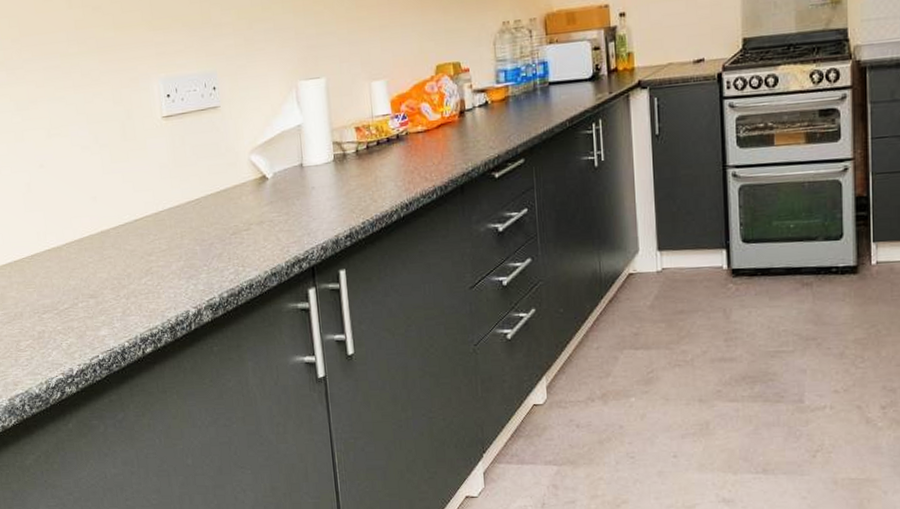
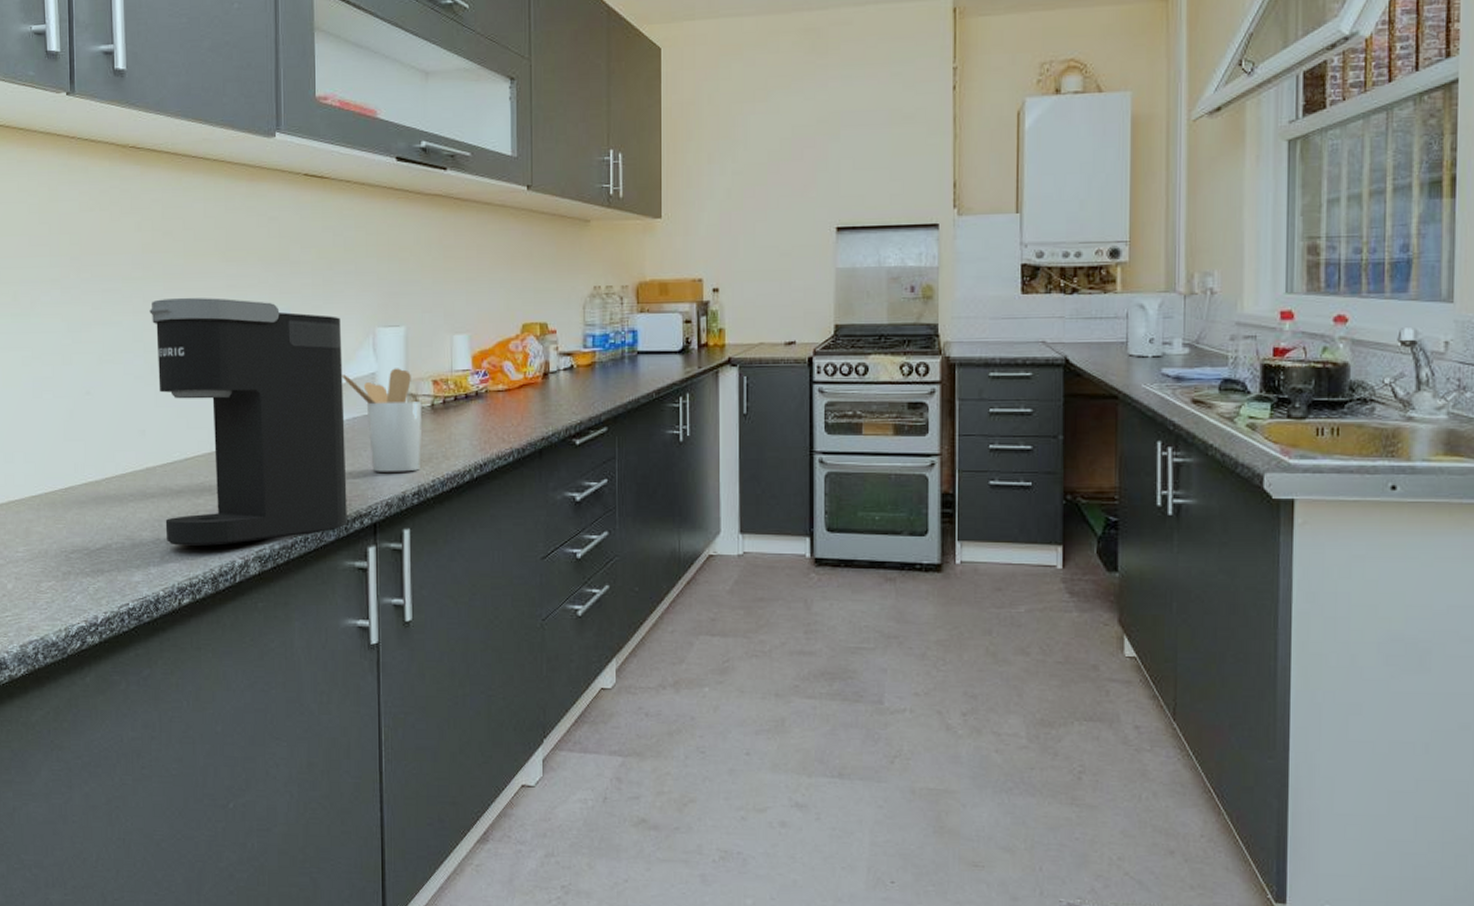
coffee maker: none [88,65,287,300] -> present [149,298,347,546]
utensil holder: none [270,118,350,219] -> present [341,368,422,472]

